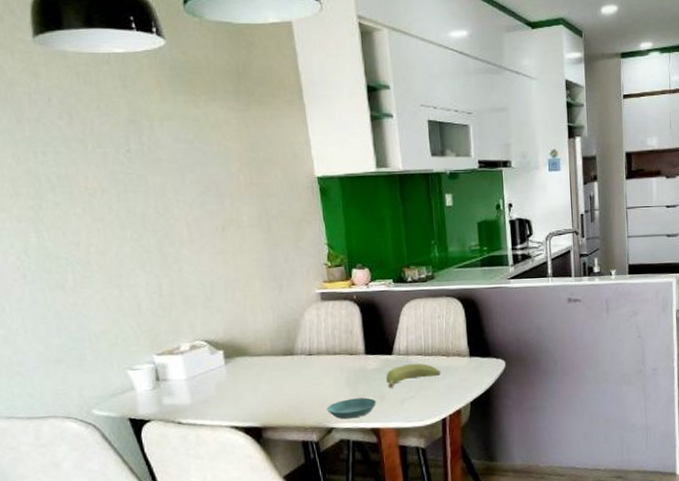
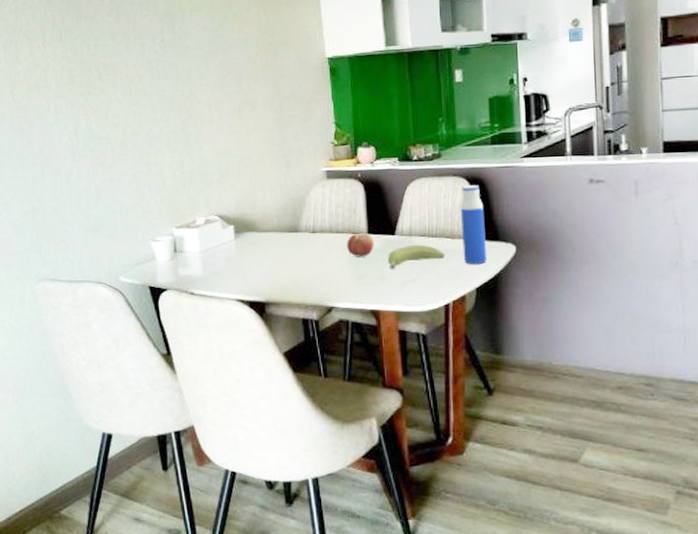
saucer: present [327,397,376,419] -> none [328,278,377,299]
fruit: none [345,354,372,378] -> present [347,234,374,257]
water bottle: none [453,305,480,380] -> present [460,185,488,264]

